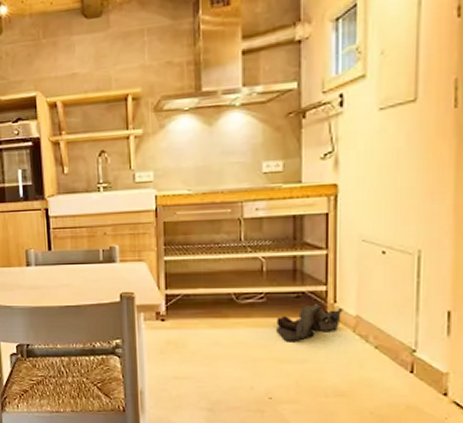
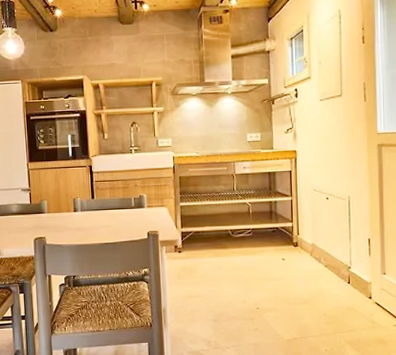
bag: present [277,303,343,341] -> none [260,235,304,264]

